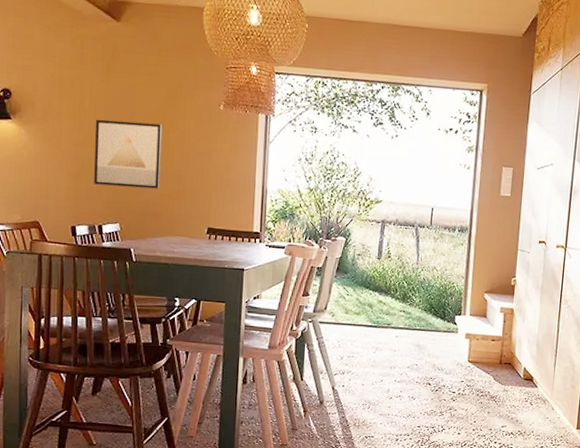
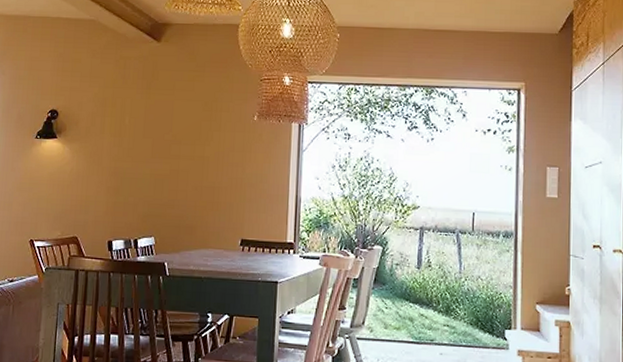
wall art: present [94,119,163,189] -> none [131,134,198,201]

